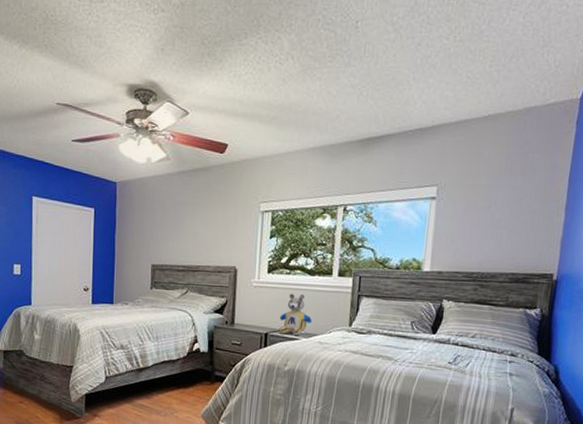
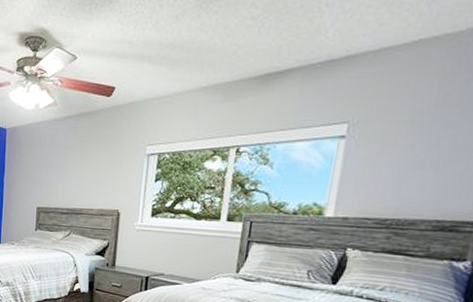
stuffed animal: present [278,294,312,337] -> none [160,238,196,281]

